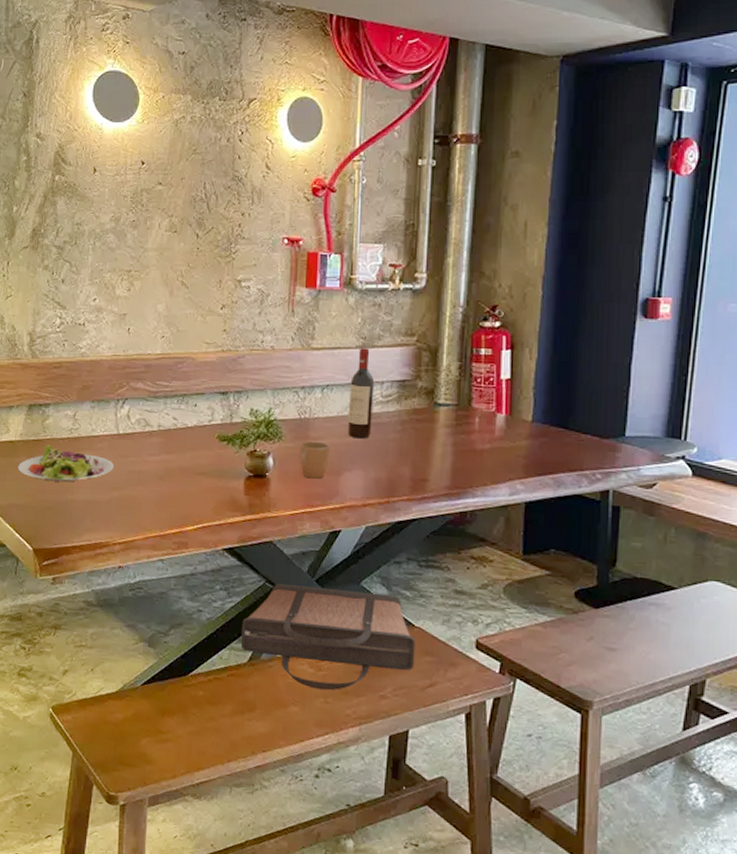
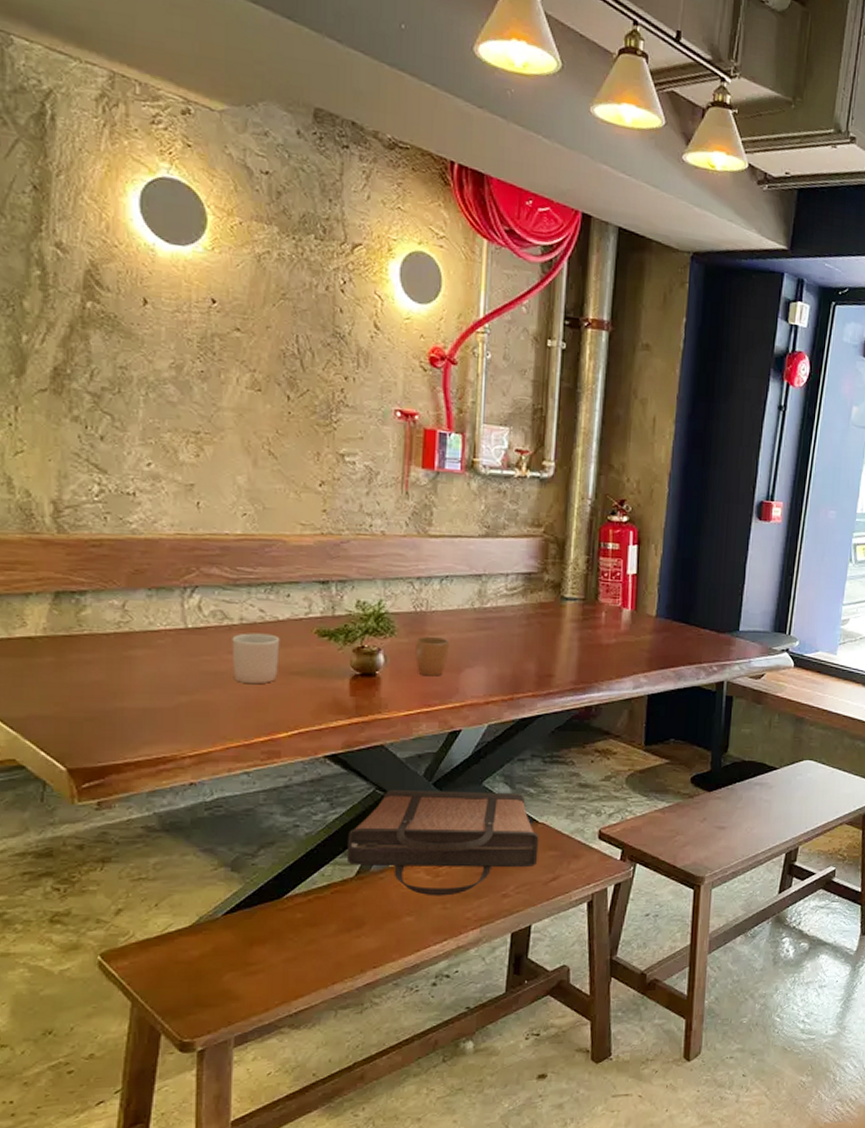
salad plate: present [18,444,114,482] -> none [41,641,180,687]
mug: none [151,438,189,483] -> present [231,633,280,685]
wine bottle: present [347,348,375,439] -> none [469,537,499,634]

